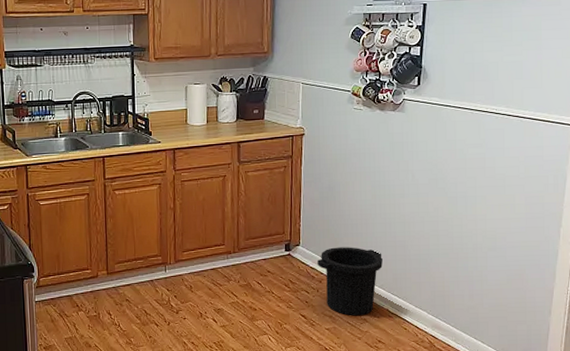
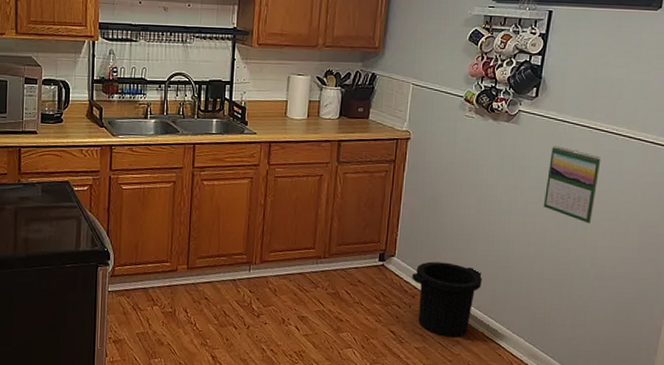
calendar: none [433,129,484,199] -> present [543,146,601,224]

